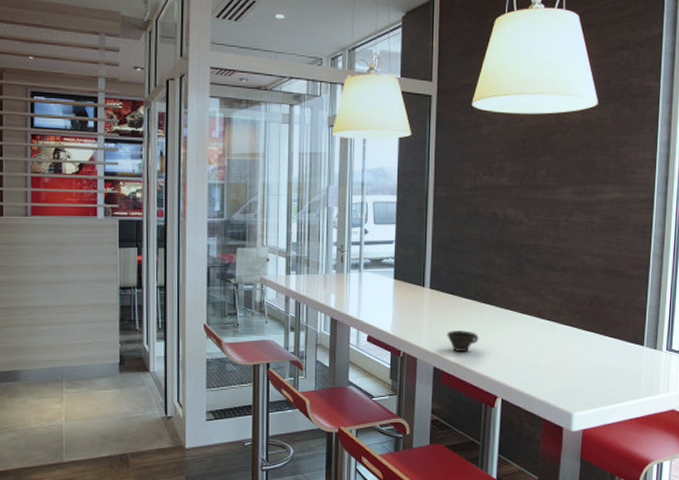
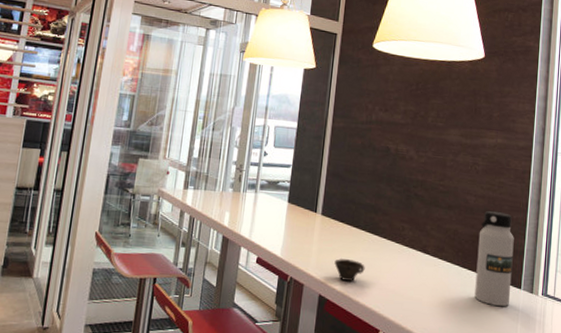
water bottle: none [594,269,636,365] -> present [474,210,514,307]

